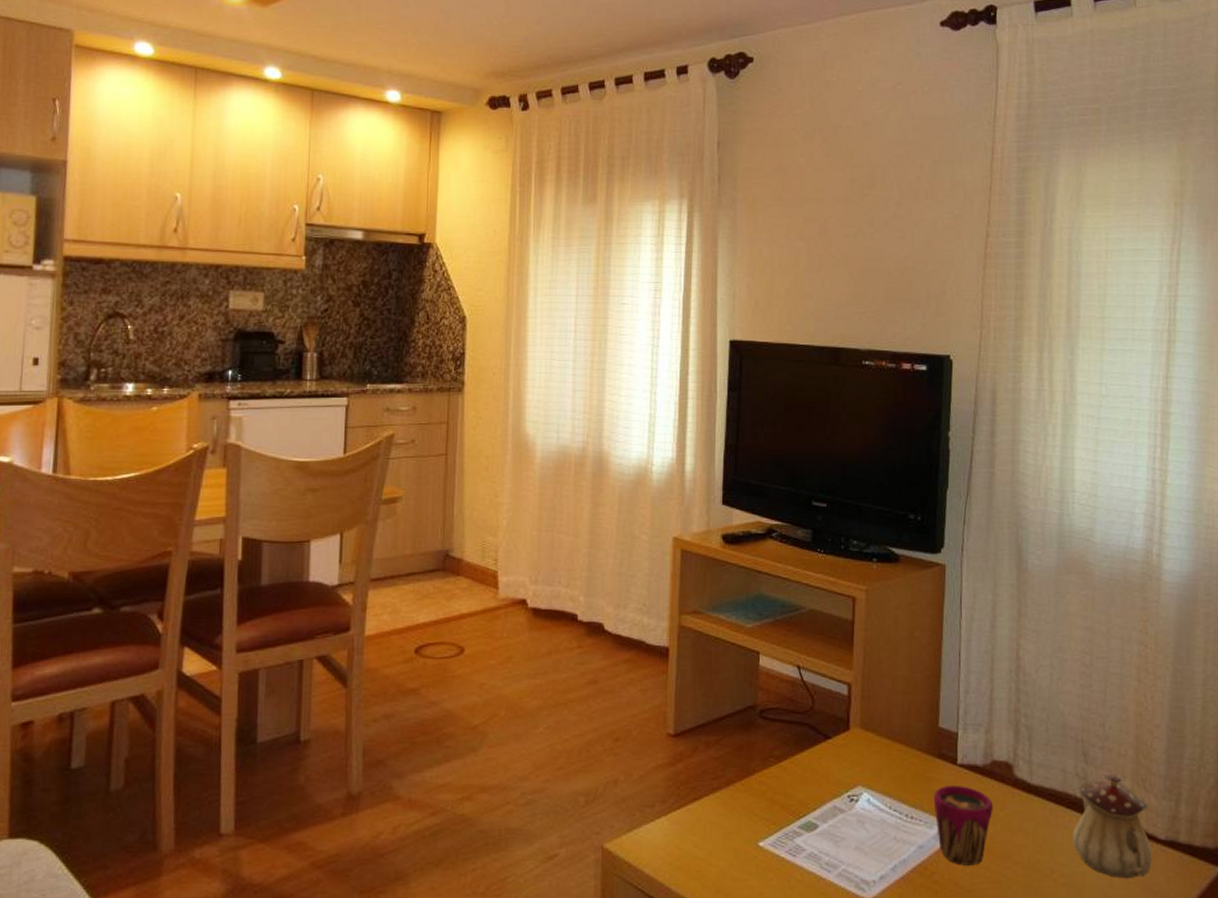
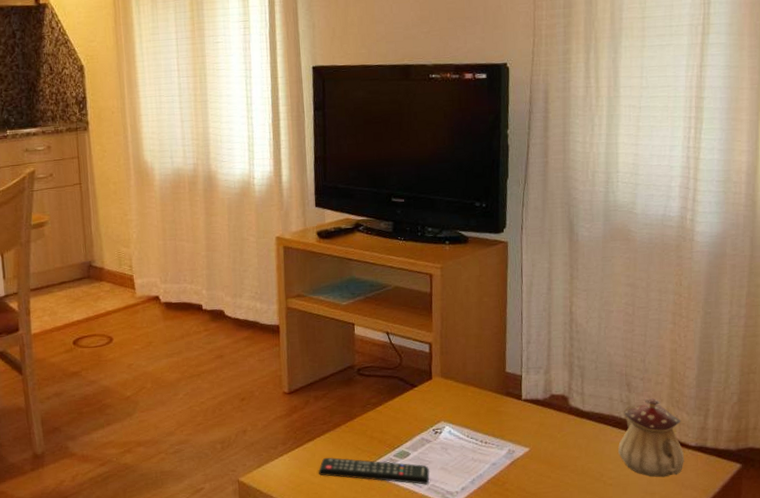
remote control: none [704,823,842,869] -> present [318,457,430,485]
cup: present [933,784,993,866] -> none [503,415,552,476]

